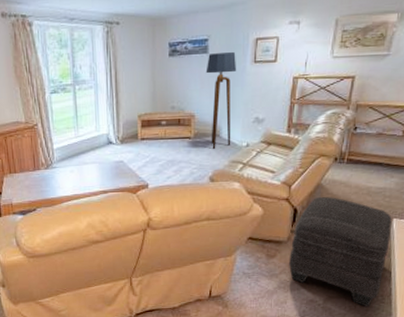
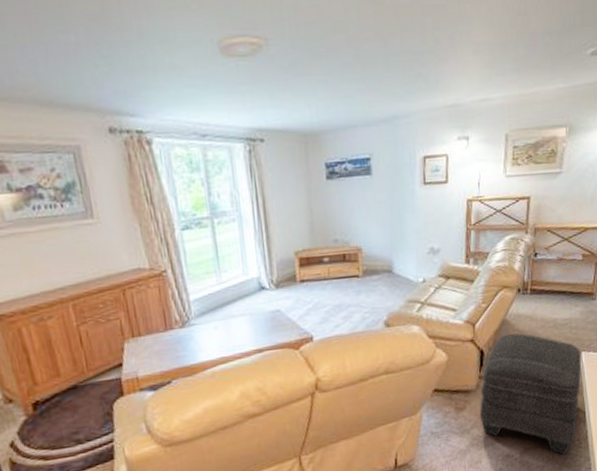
floor lamp: present [206,51,237,150] -> none [370,172,406,289]

